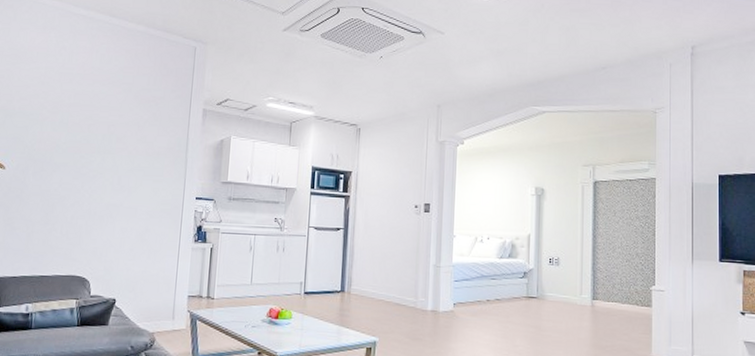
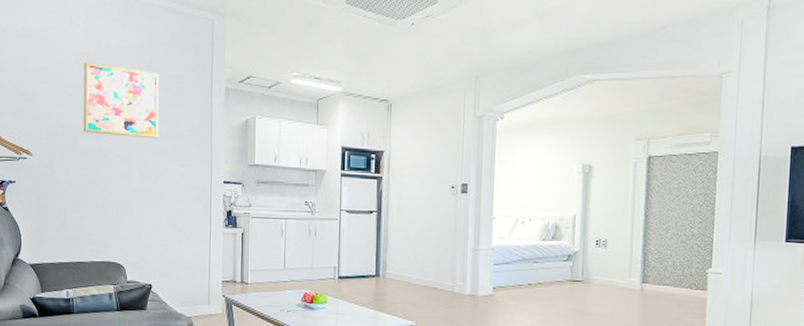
wall art: none [59,81,140,156] -> present [83,62,159,139]

